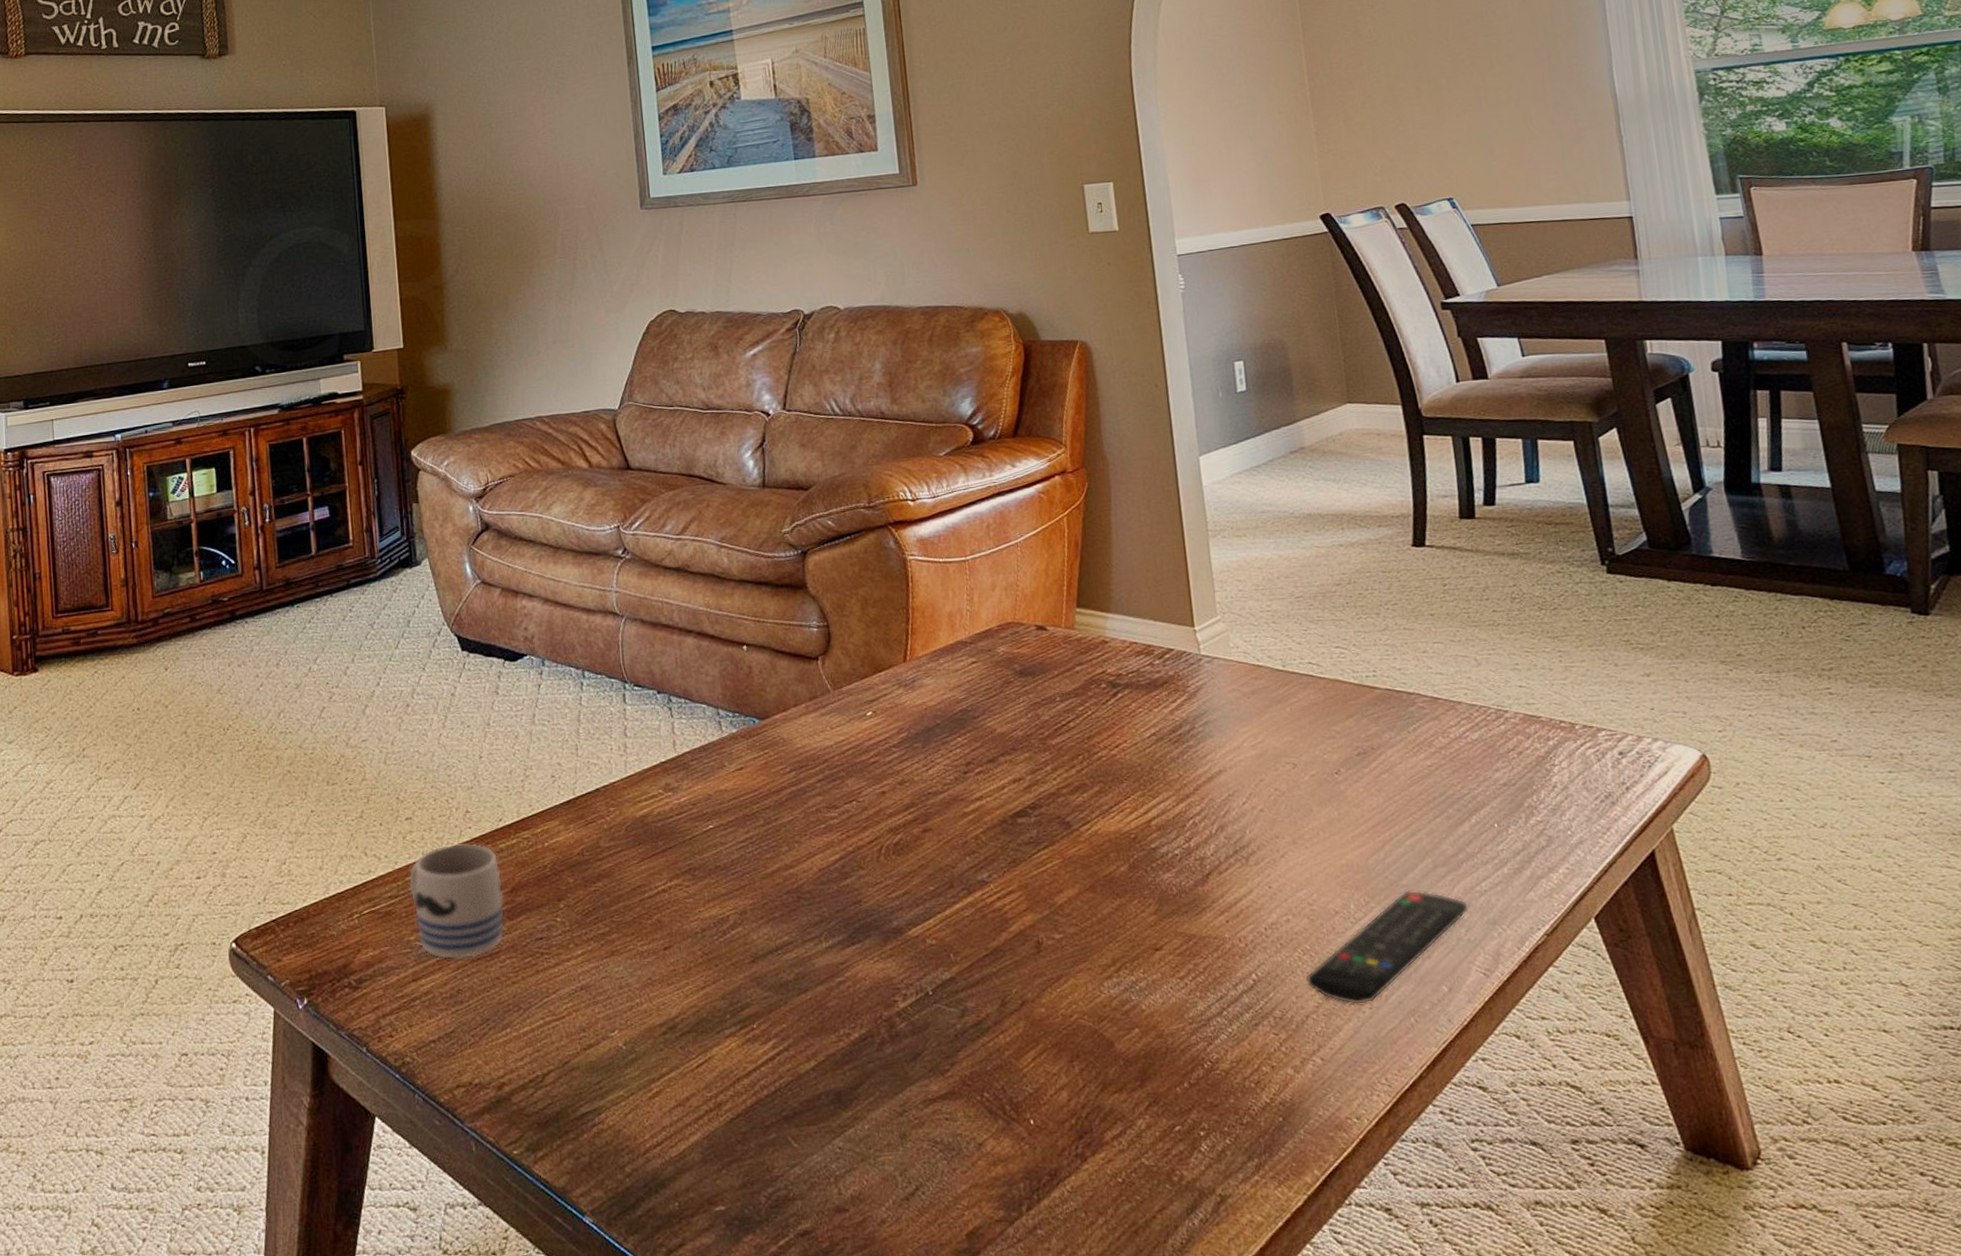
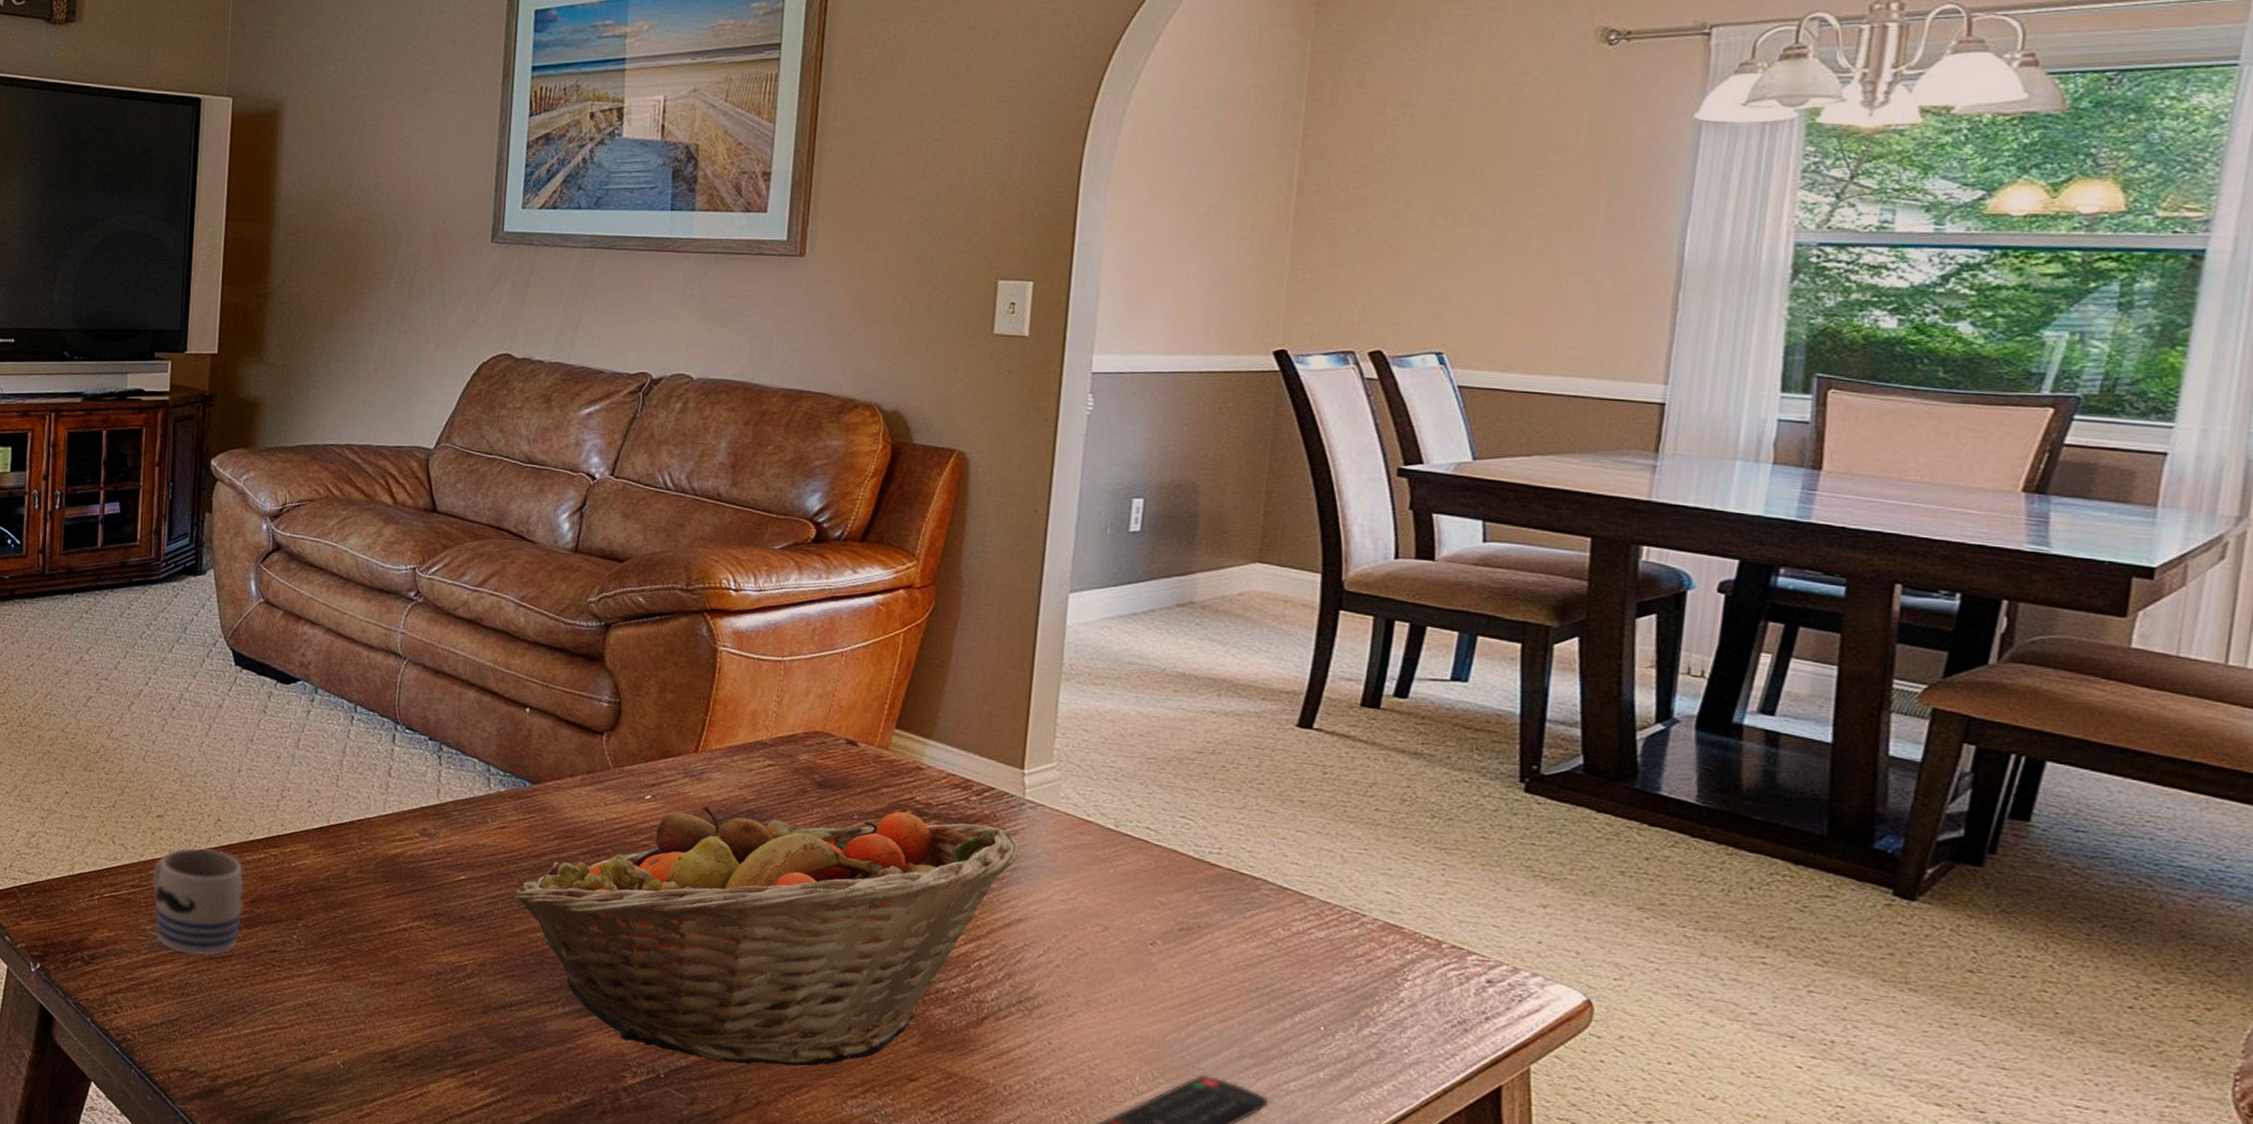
fruit basket: none [761,685,1206,968] -> present [512,806,1020,1066]

